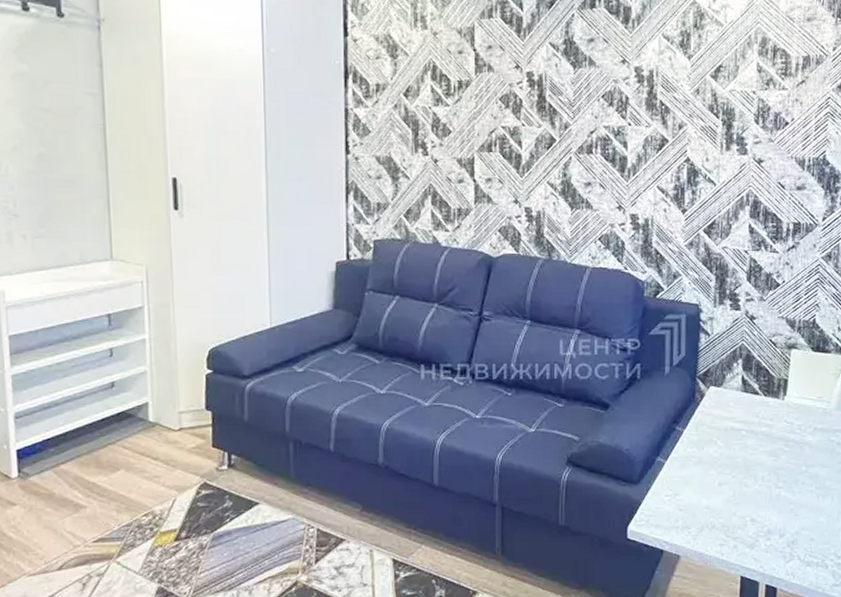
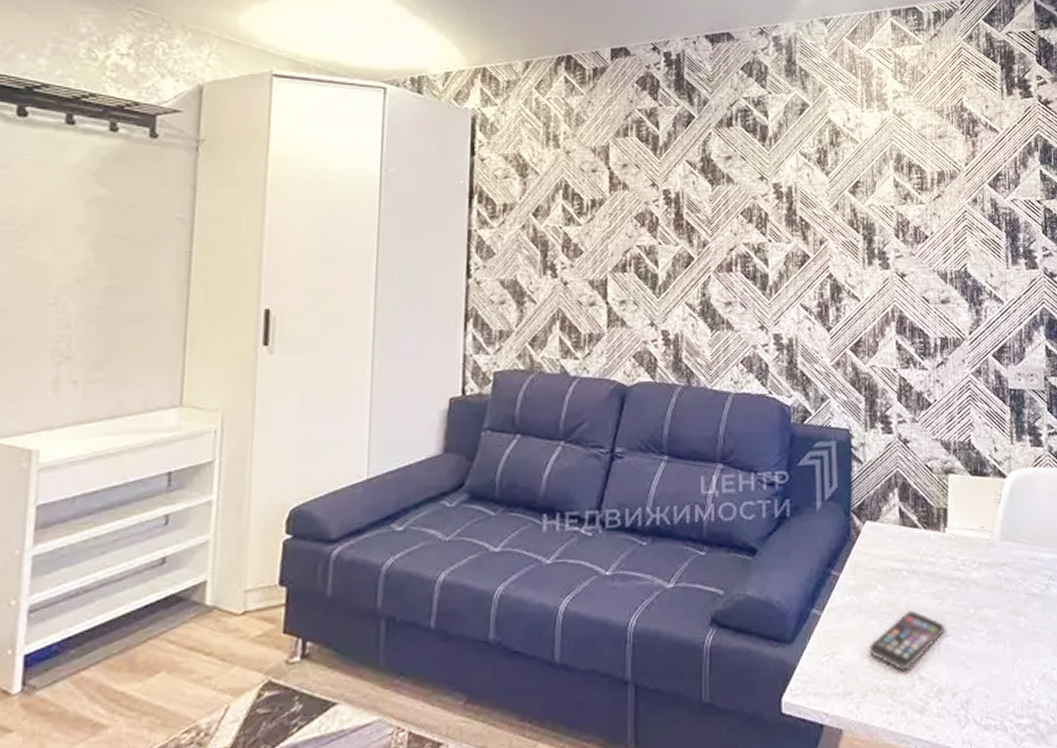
smartphone: none [706,464,777,513] -> present [868,610,944,671]

